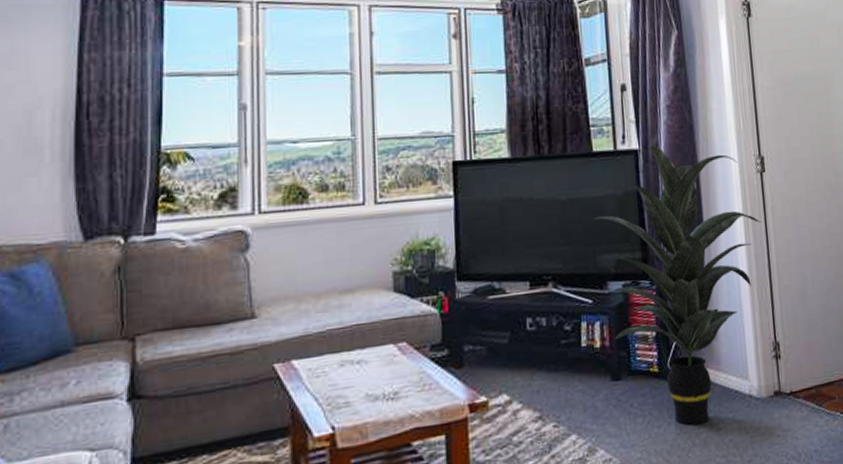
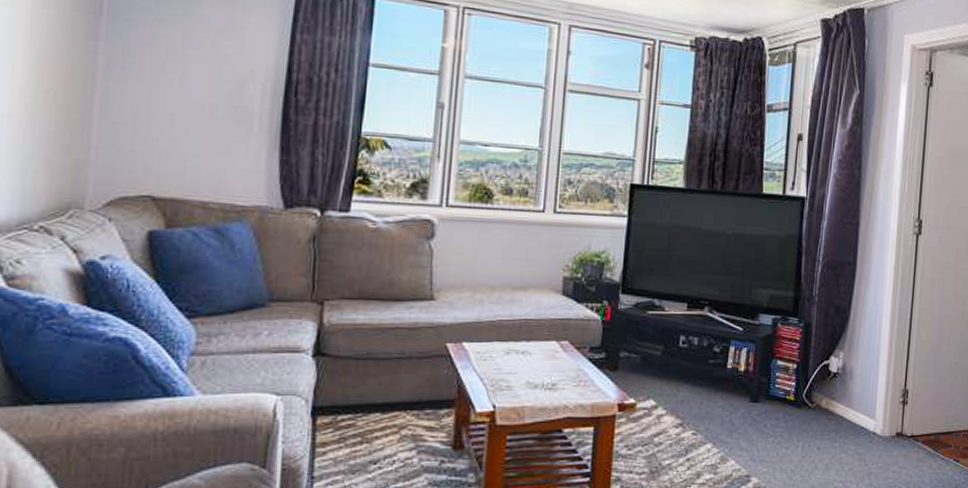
indoor plant: present [592,145,761,425] -> none [753,195,910,450]

